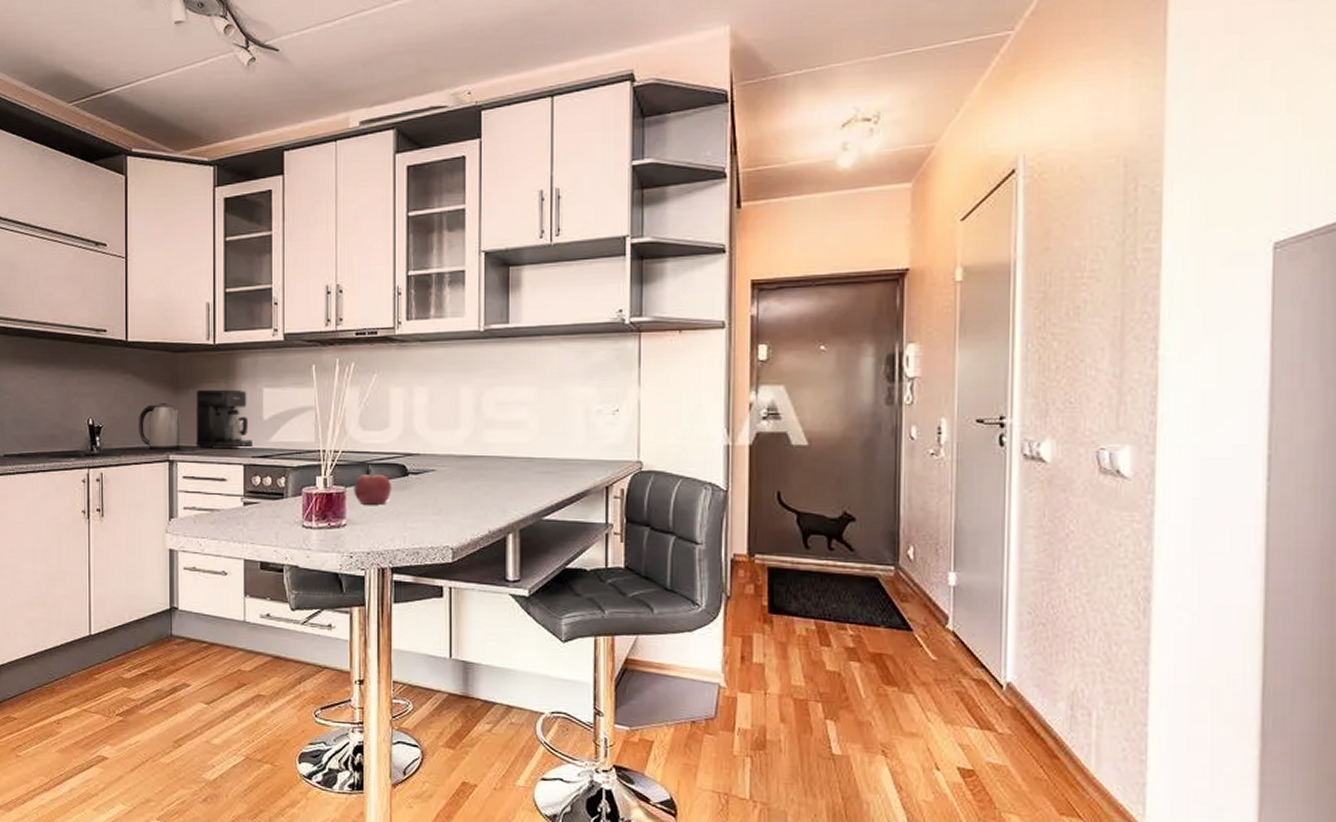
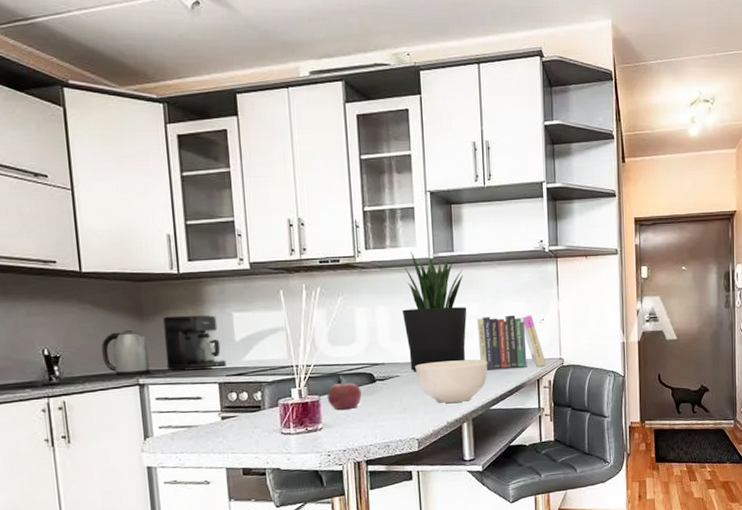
planter: none [443,322,521,467] -> present [402,251,467,372]
bowl: none [455,455,543,509] -> present [415,359,488,404]
books: none [533,403,618,471] -> present [477,315,546,371]

